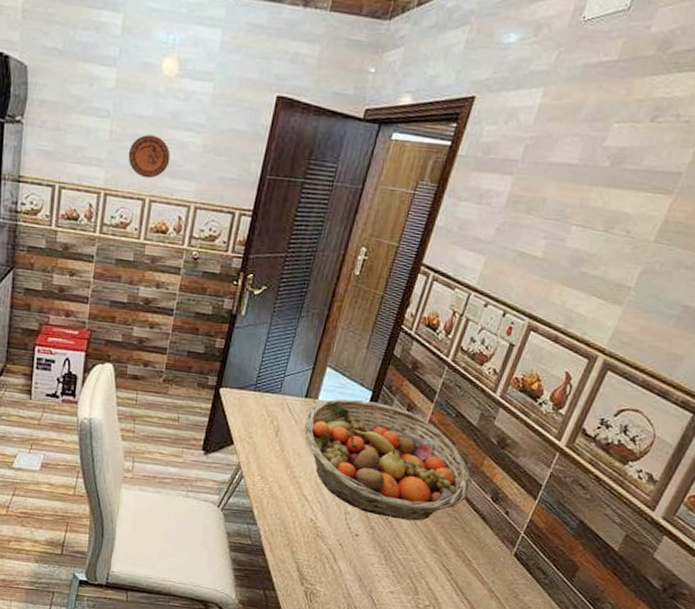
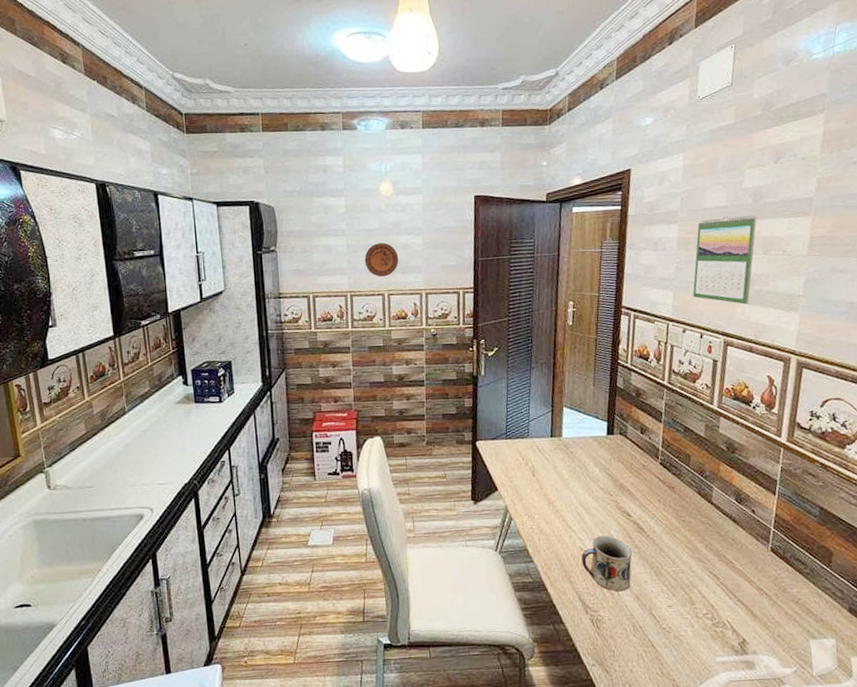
fruit basket: present [304,399,471,521] -> none [555,430,715,535]
mug: none [308,510,366,570] -> present [581,535,632,592]
calendar: none [507,176,608,287] -> present [692,215,756,305]

